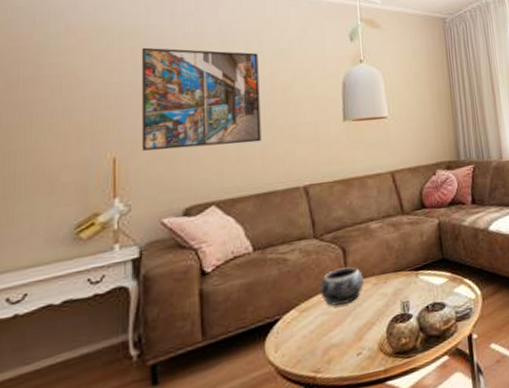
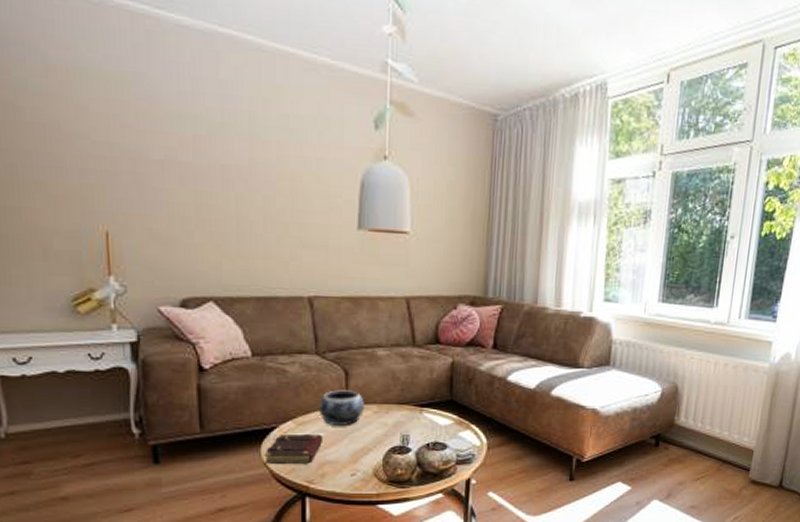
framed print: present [141,47,262,151] -> none [130,102,264,239]
book: none [268,317,327,362] -> present [264,433,324,465]

